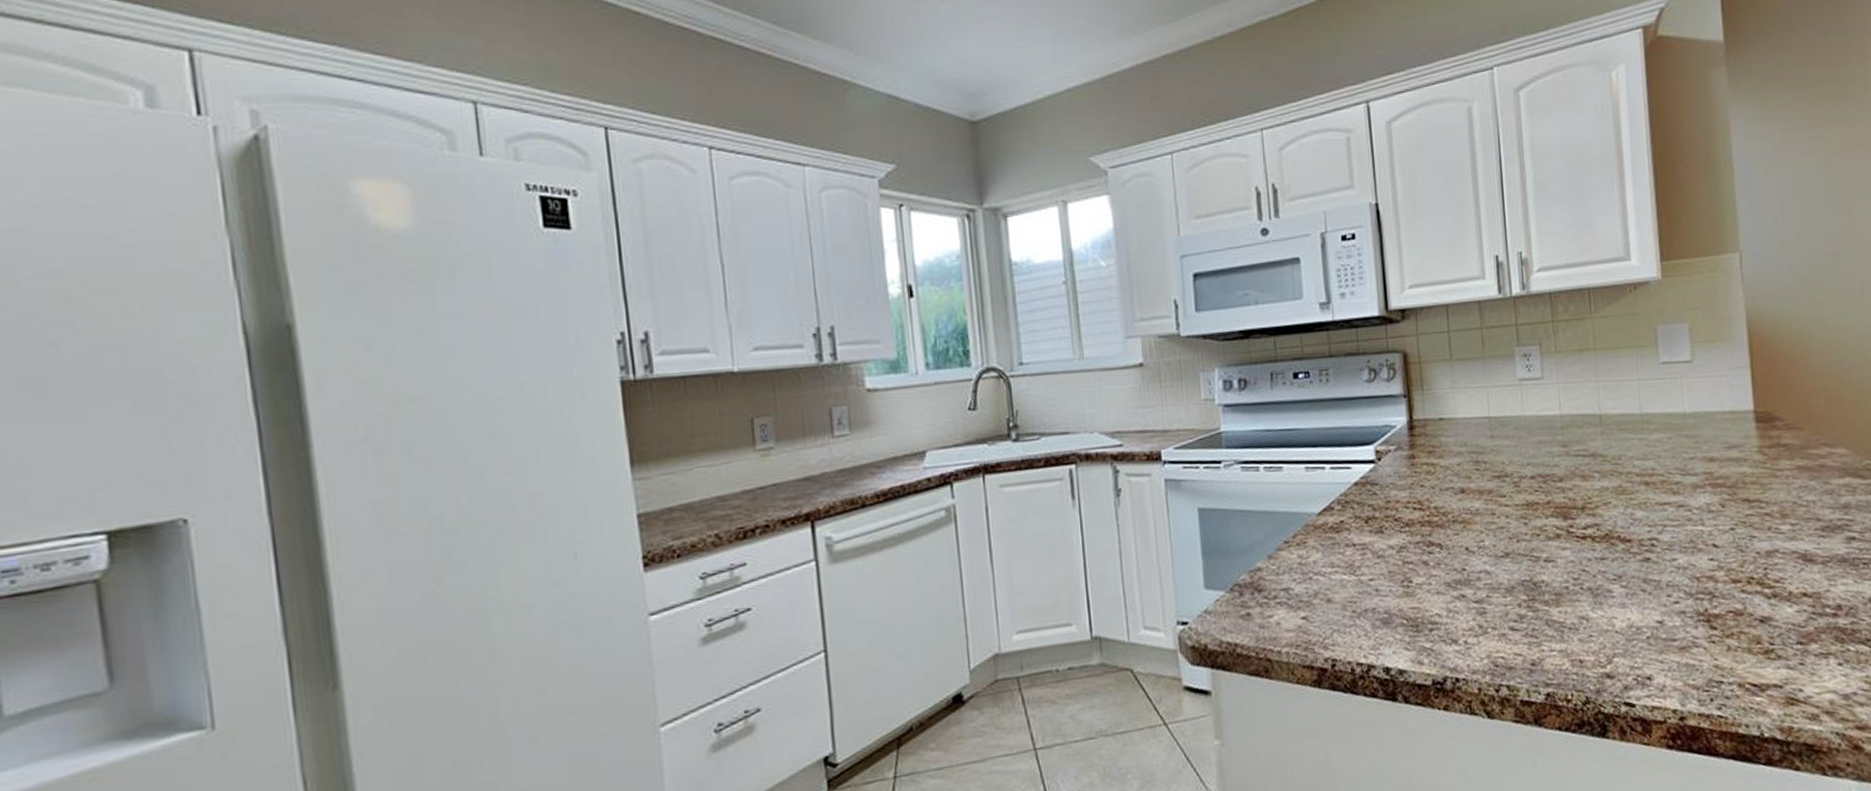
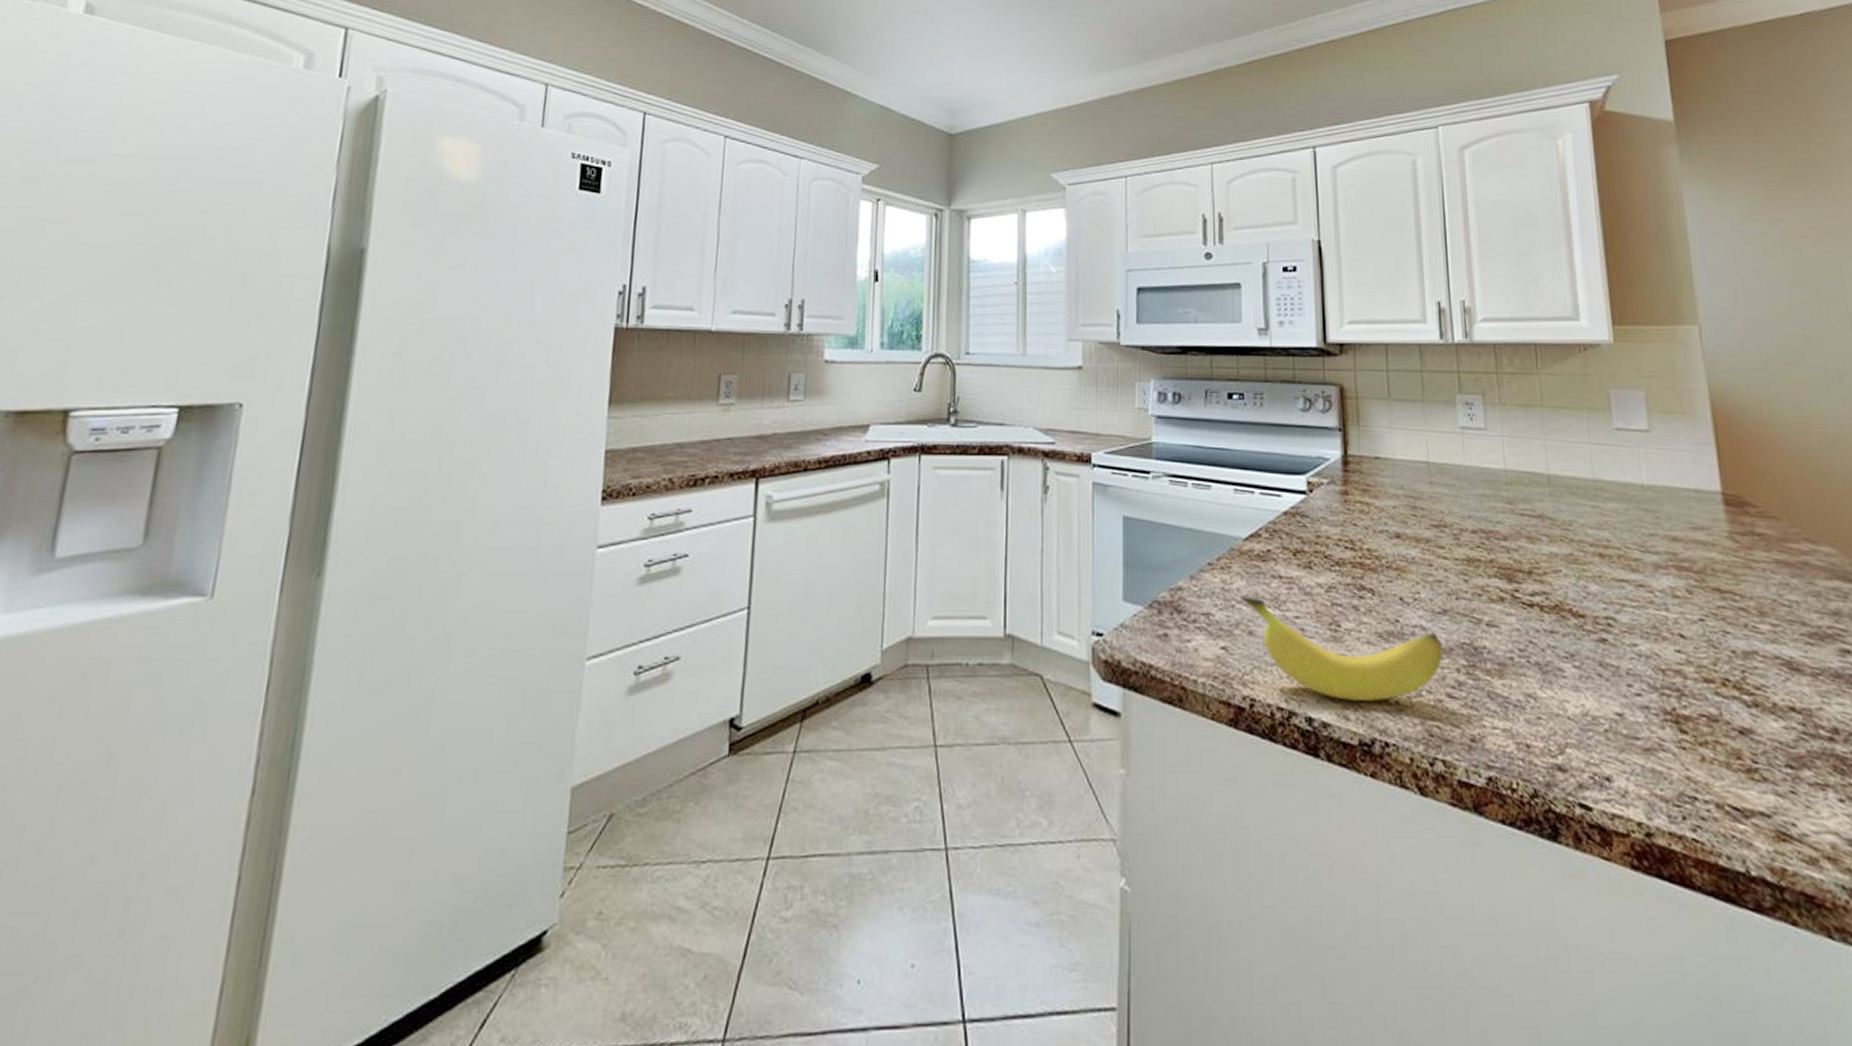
banana: none [1316,566,1506,648] -> present [1239,594,1443,702]

